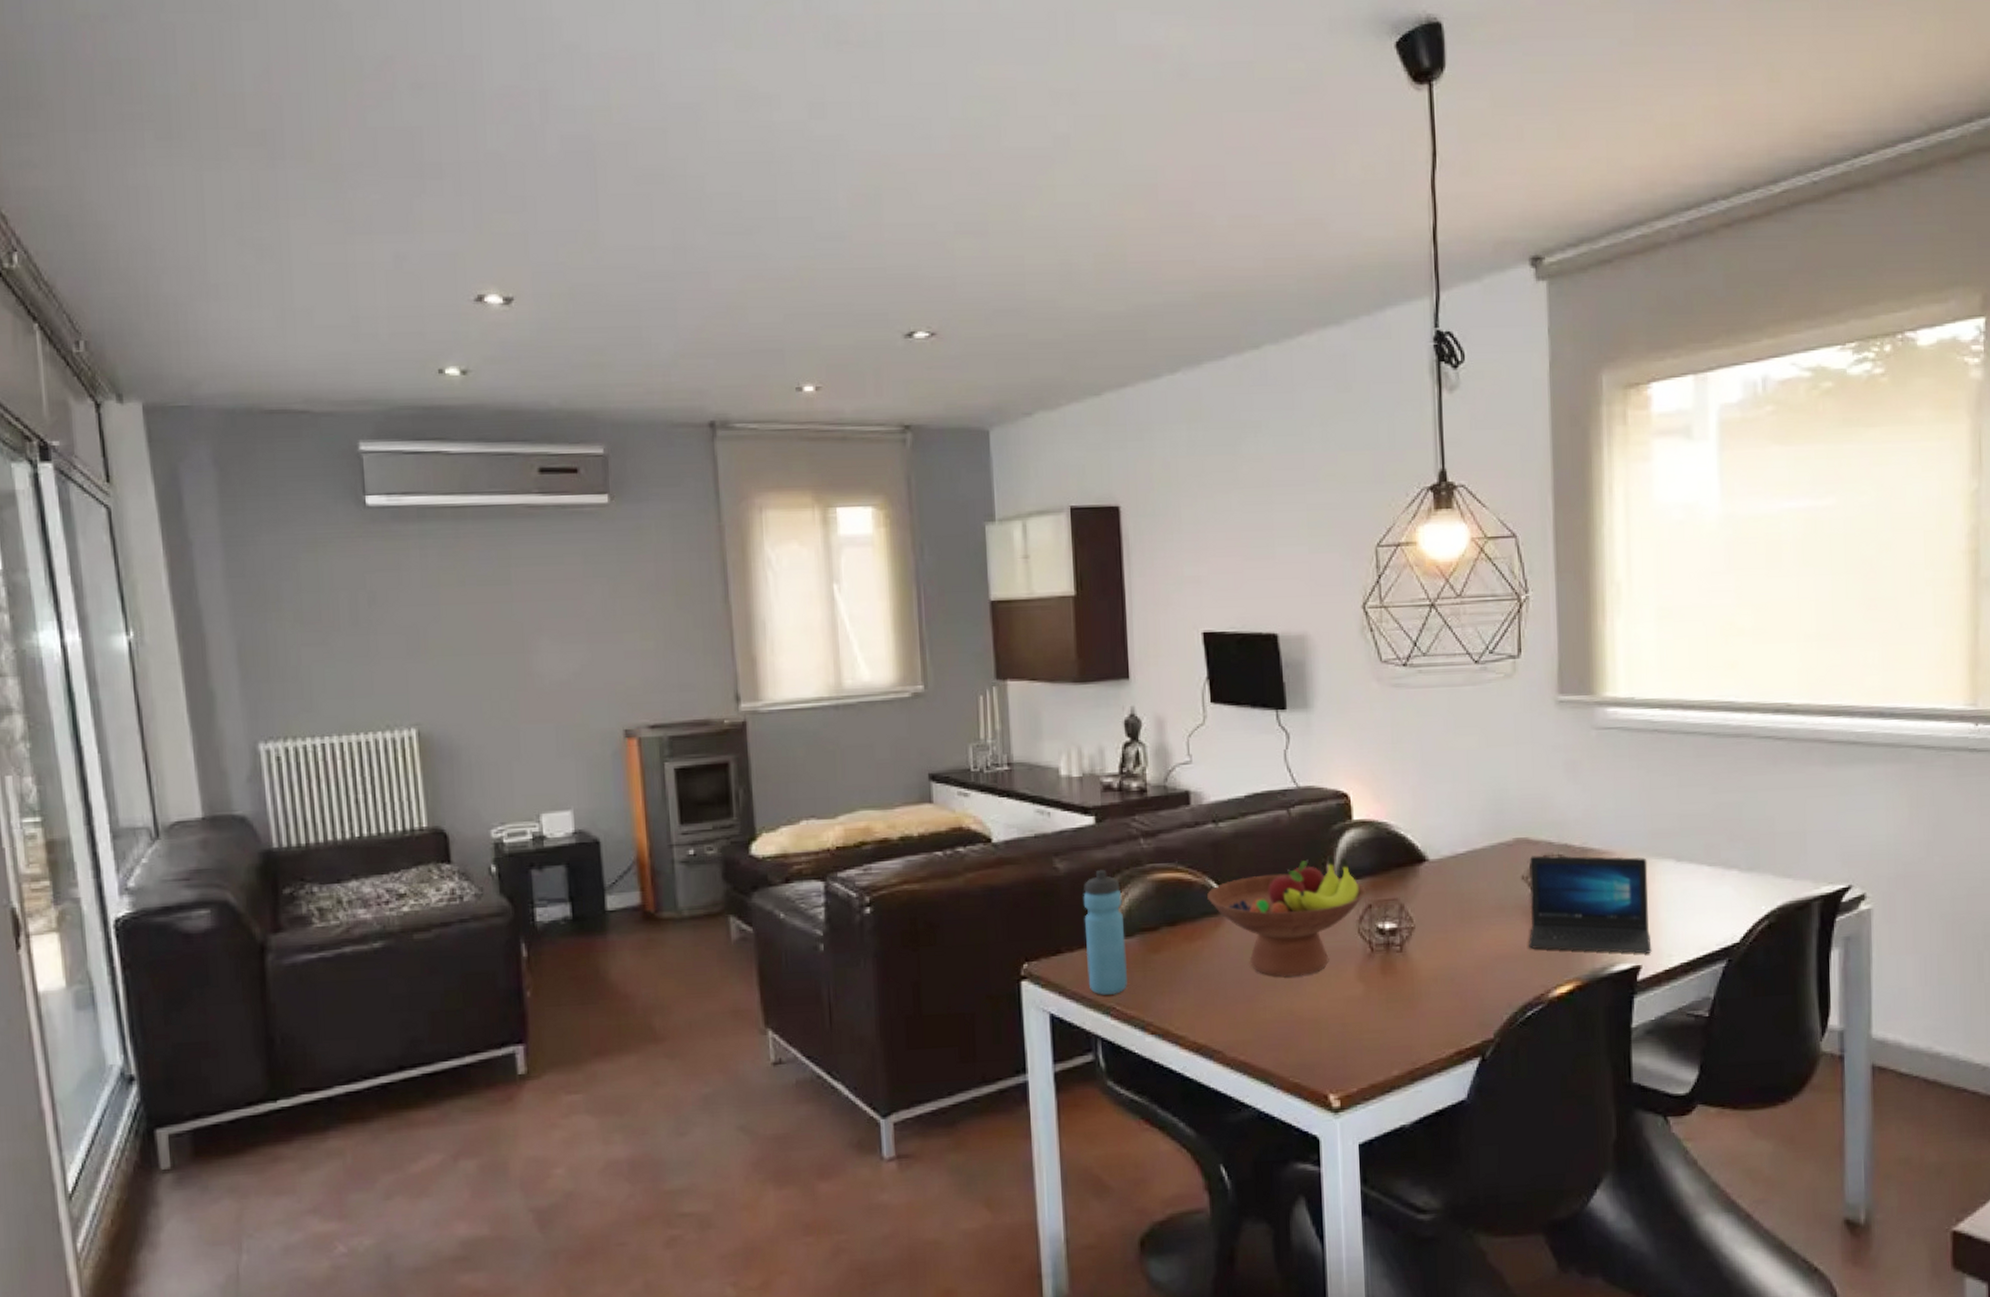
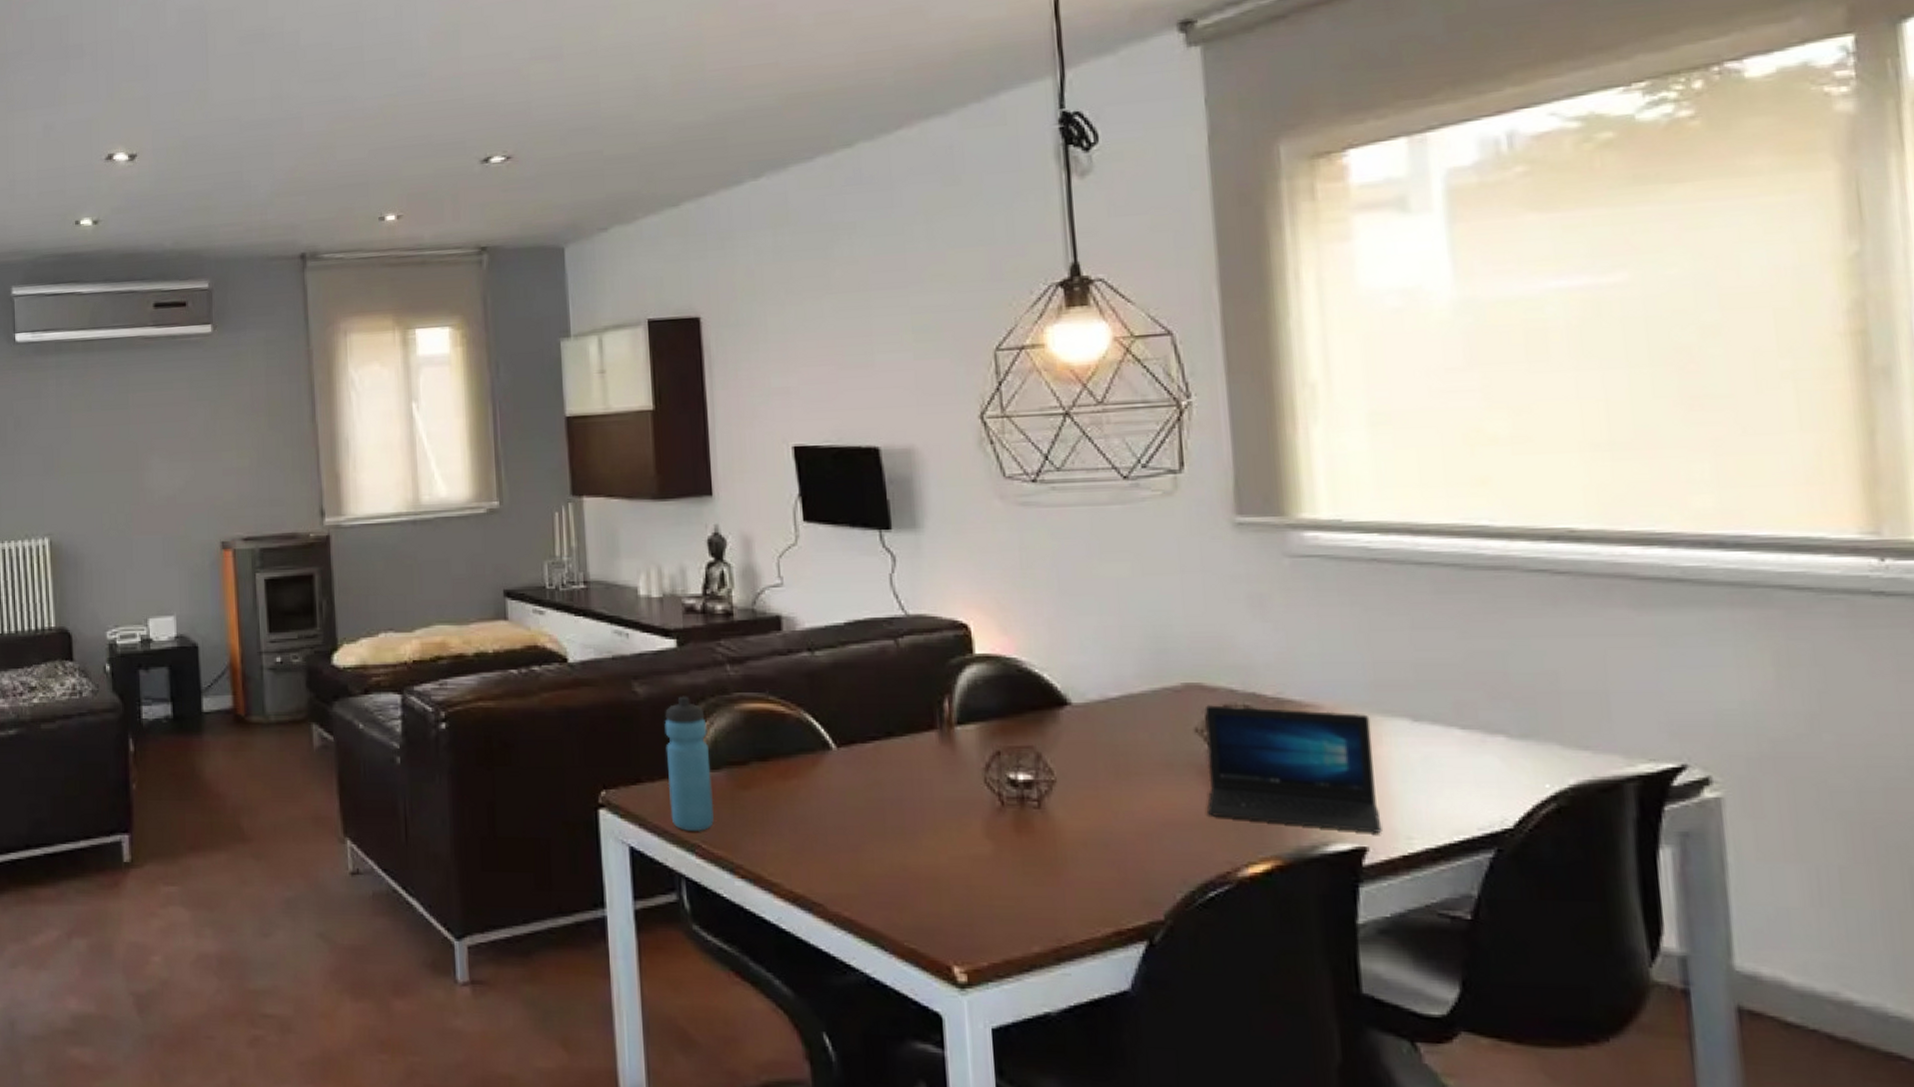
fruit bowl: present [1207,854,1366,977] -> none [803,691,993,827]

